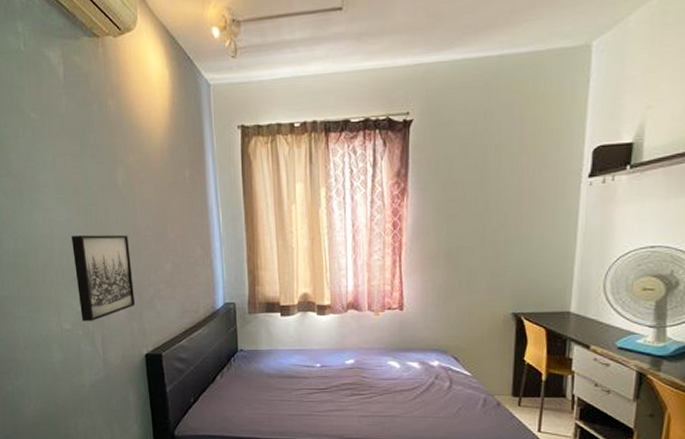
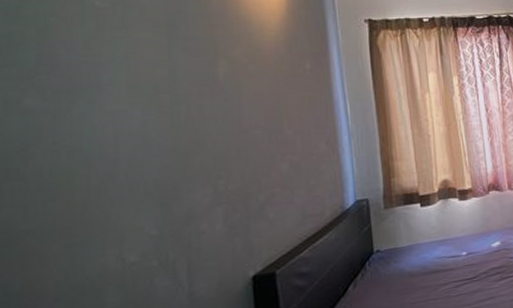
wall art: present [71,234,136,321] -> none [148,136,240,248]

